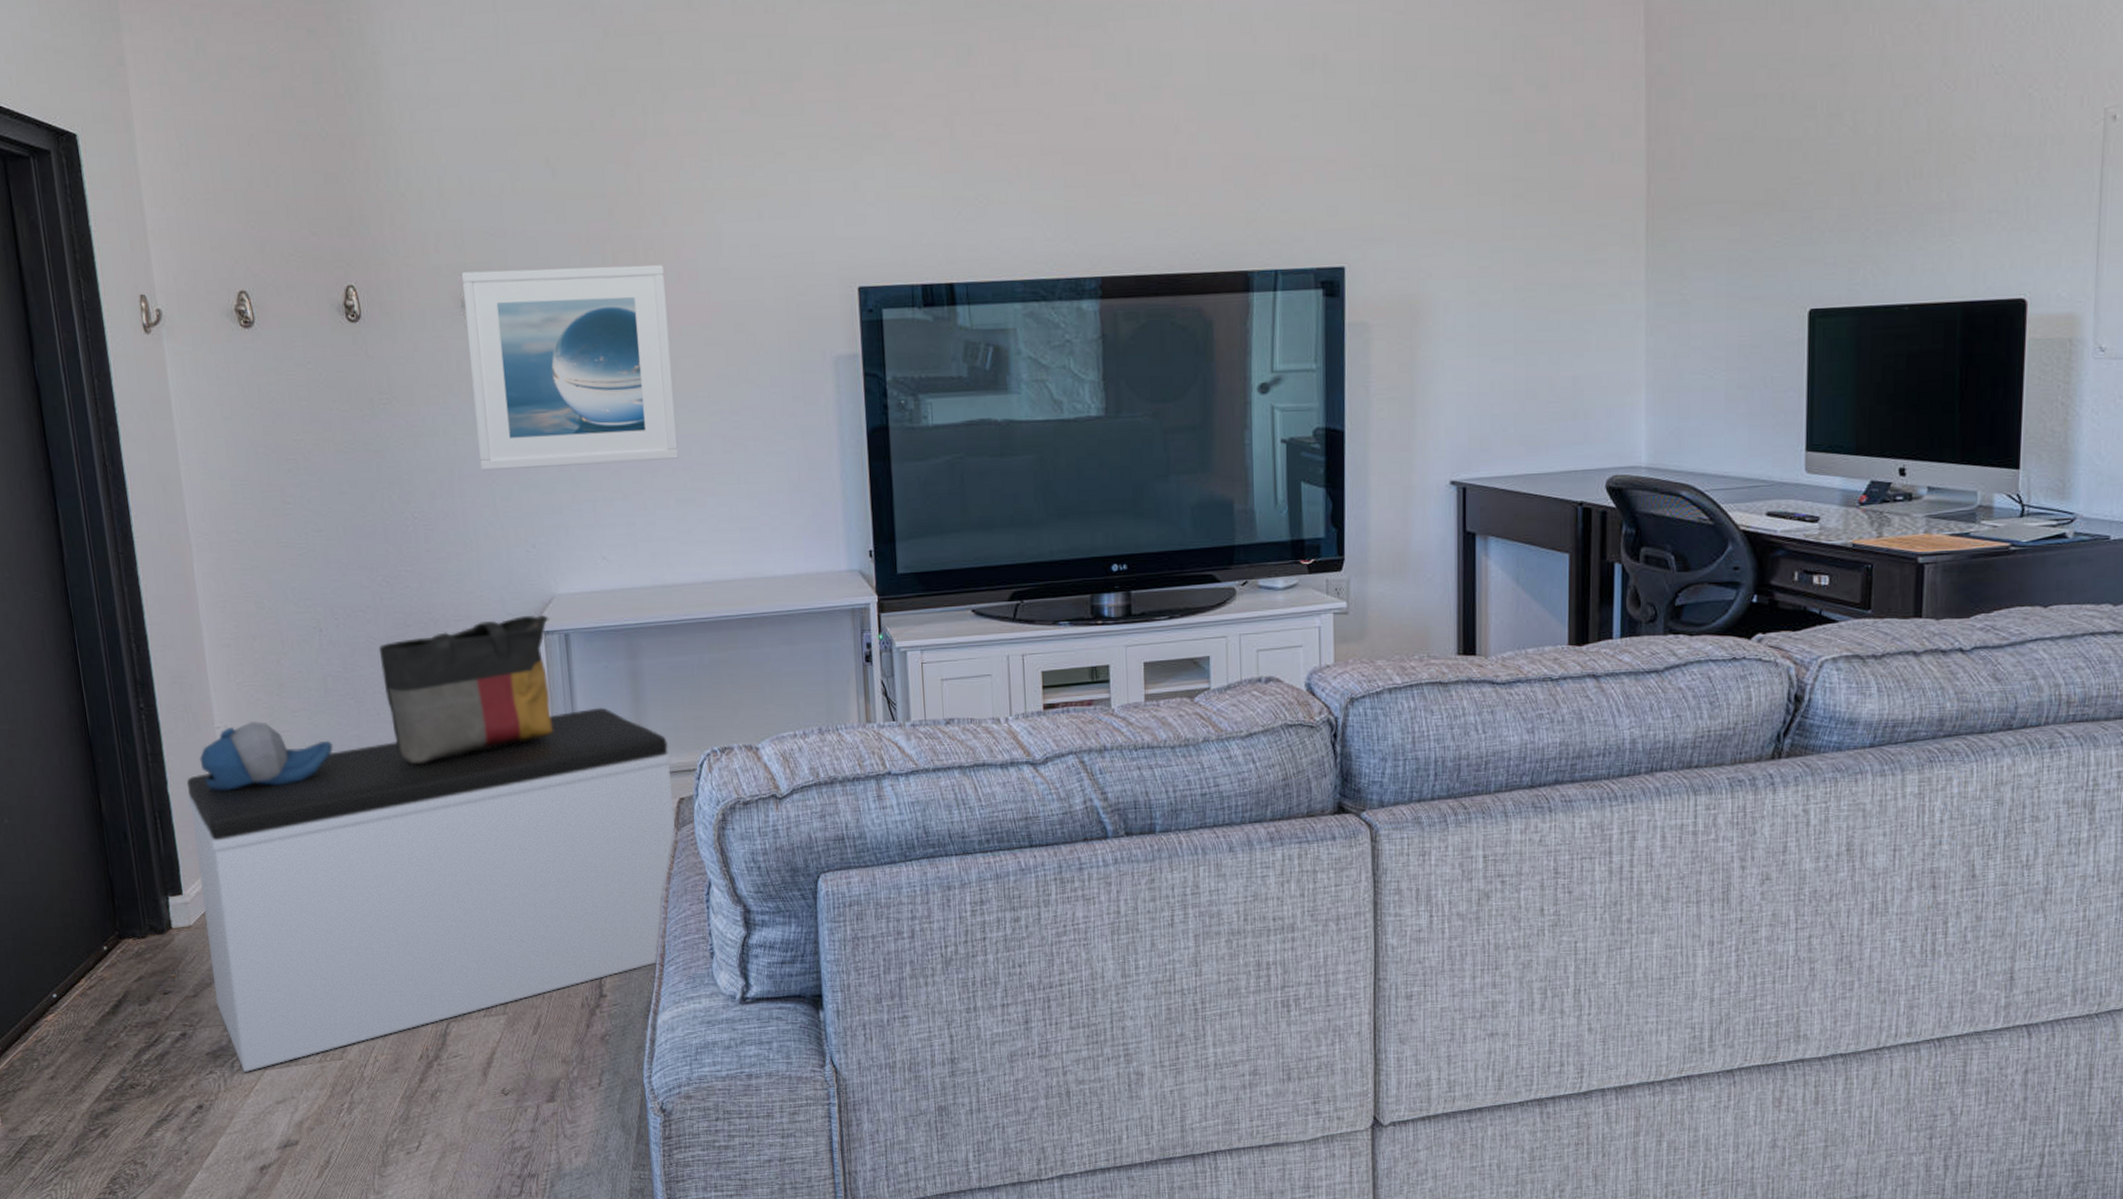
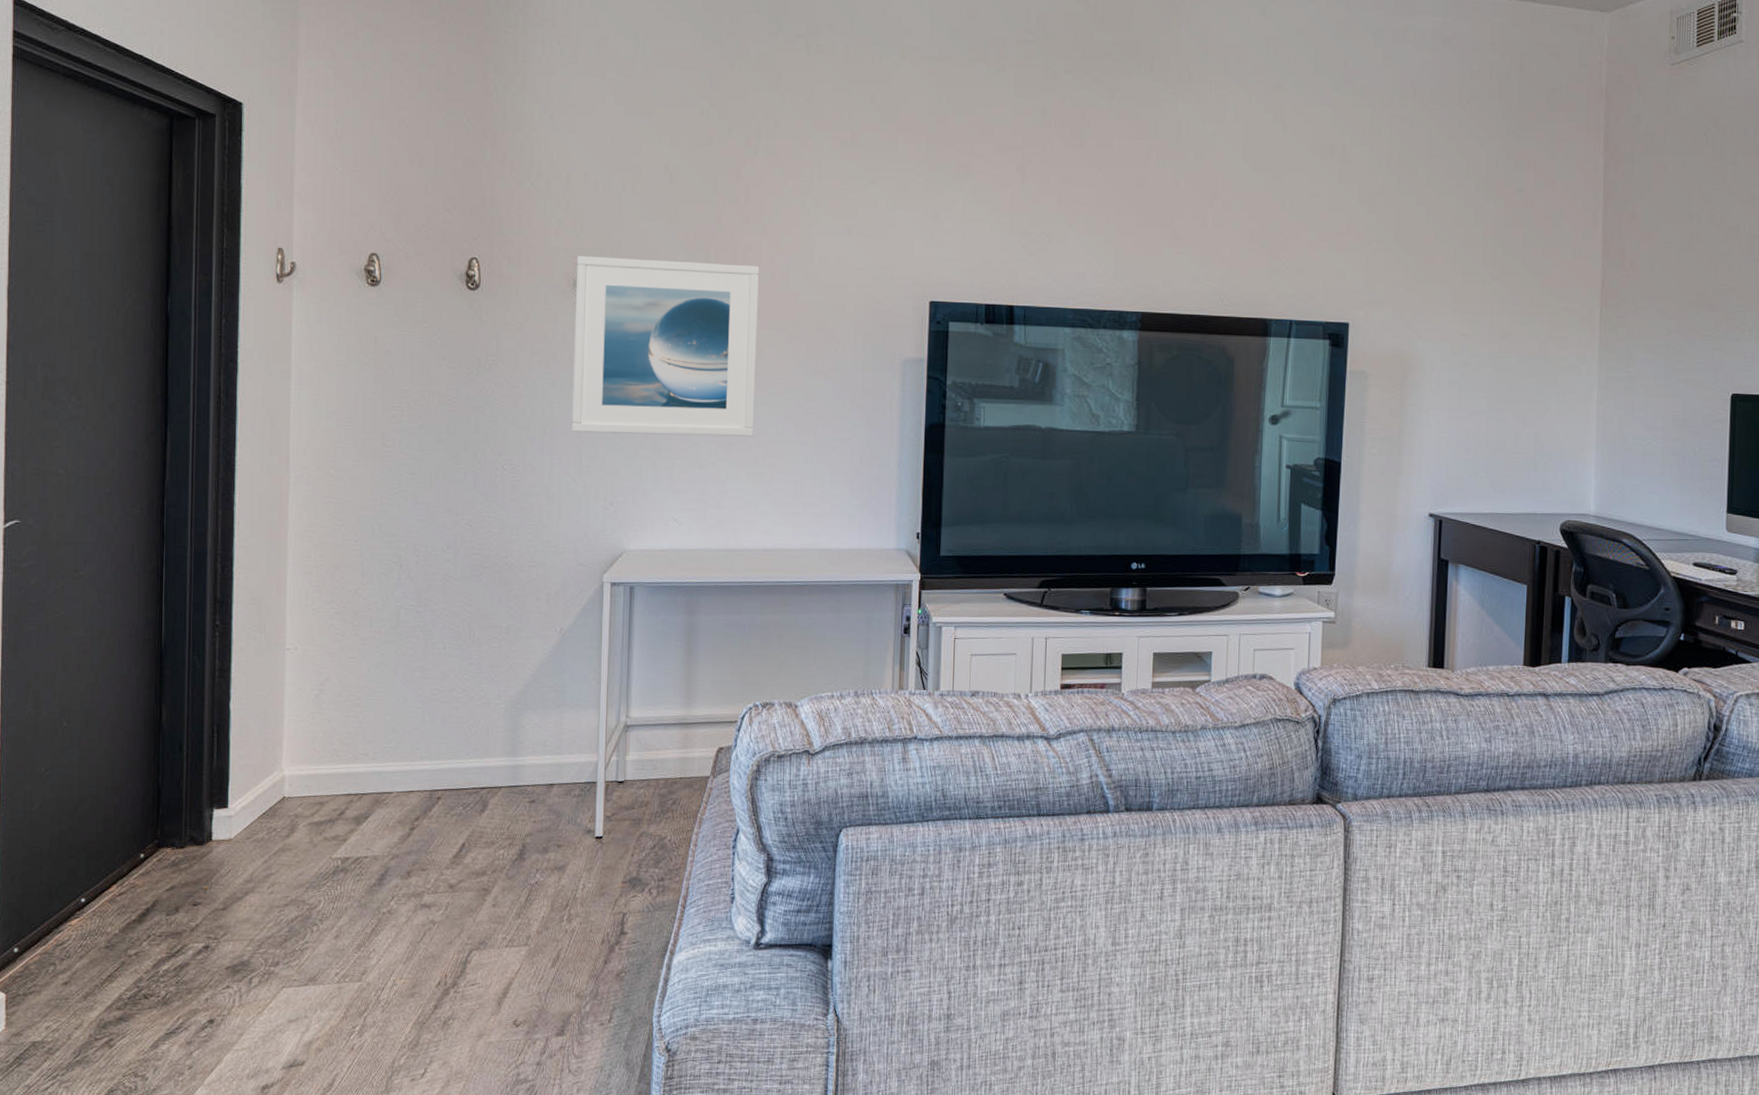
bench: present [186,707,676,1072] -> none [244,657,716,989]
baseball cap: present [199,721,333,790] -> none [266,645,396,709]
tote bag: present [378,615,553,763] -> none [453,567,617,697]

